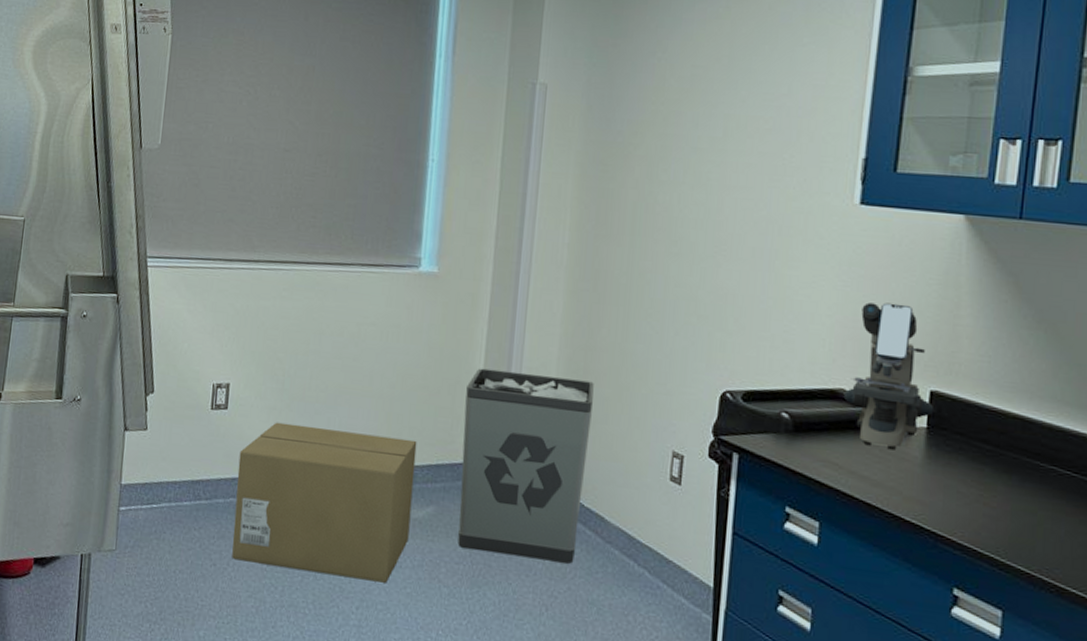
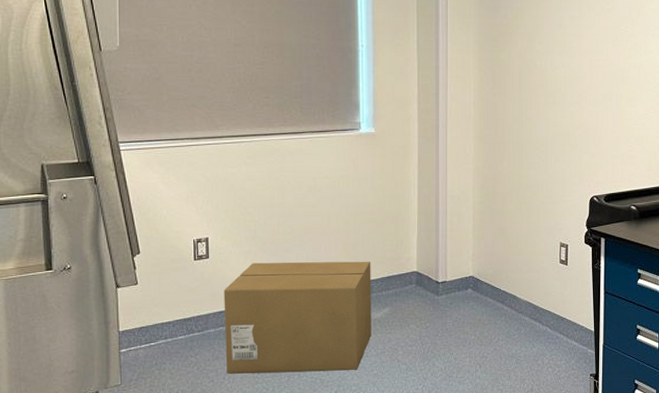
recycling bin: present [457,368,594,564] -> none [405,200,501,334]

